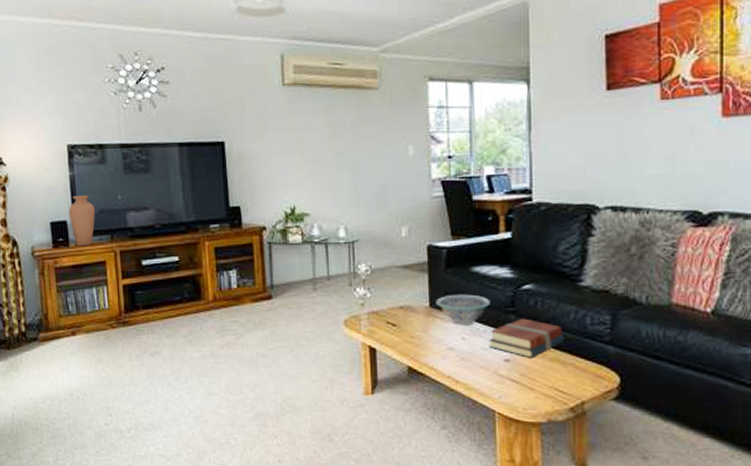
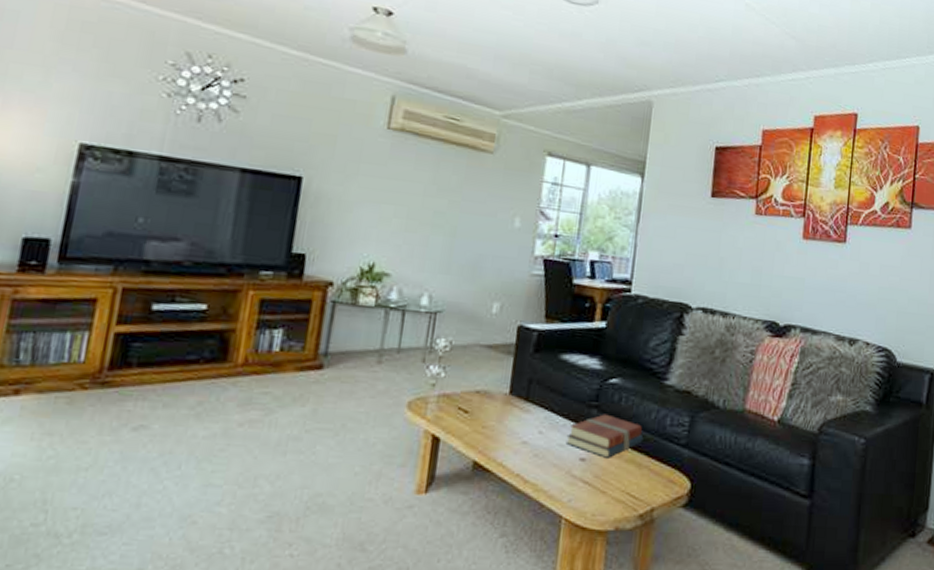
vase: present [68,195,95,247] -> none [55,208,100,277]
decorative bowl: present [436,294,492,325] -> none [517,382,576,418]

